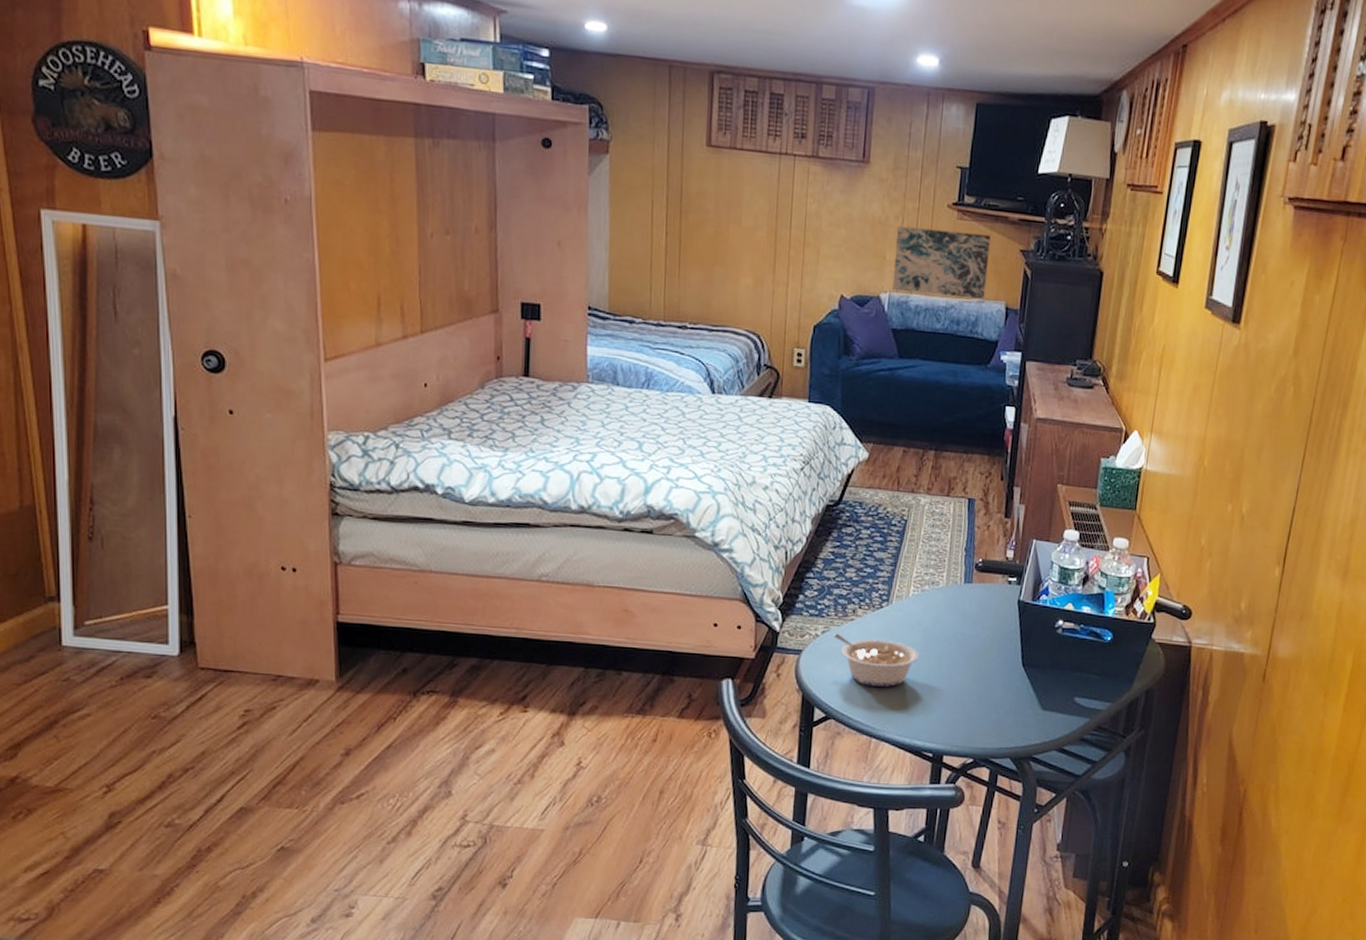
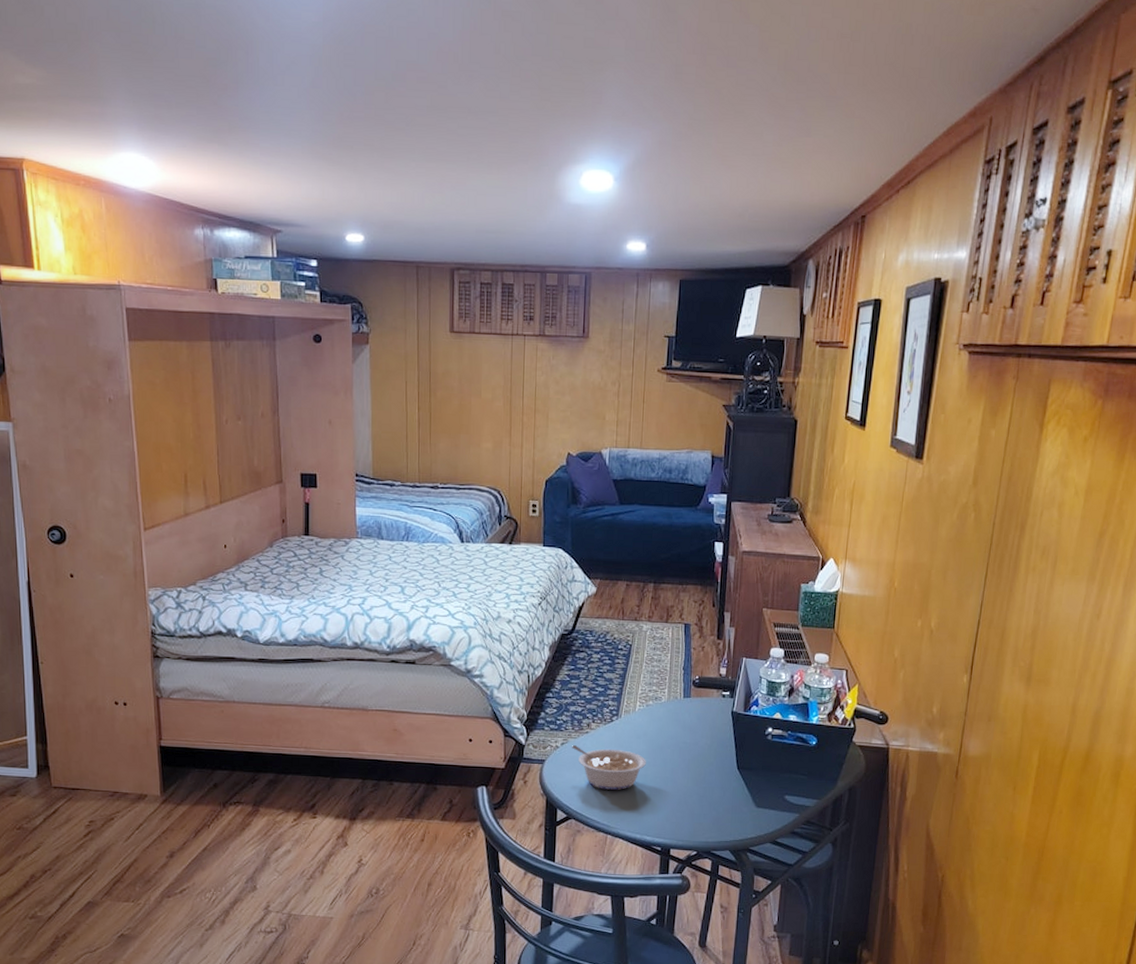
wall art: present [892,226,991,299] -> none [612,390,696,450]

